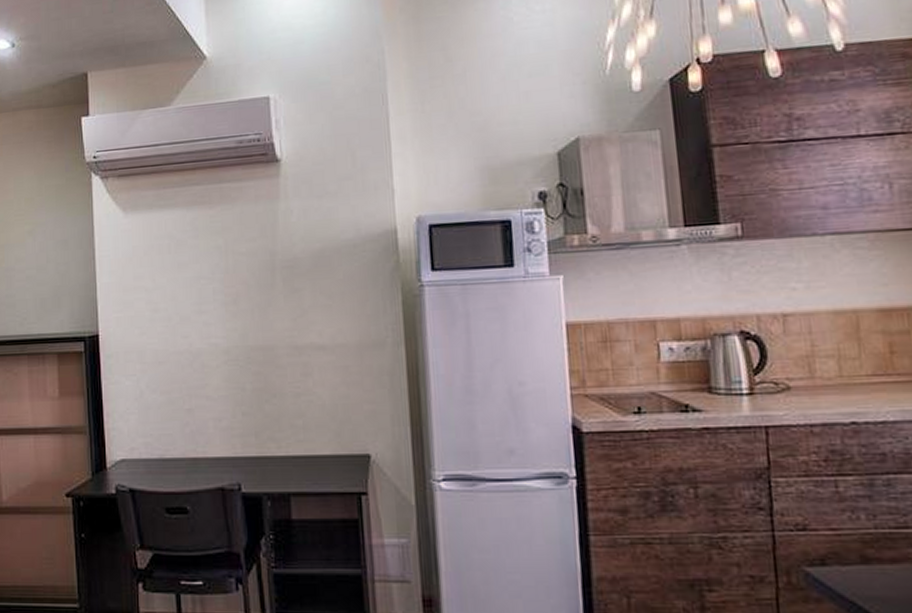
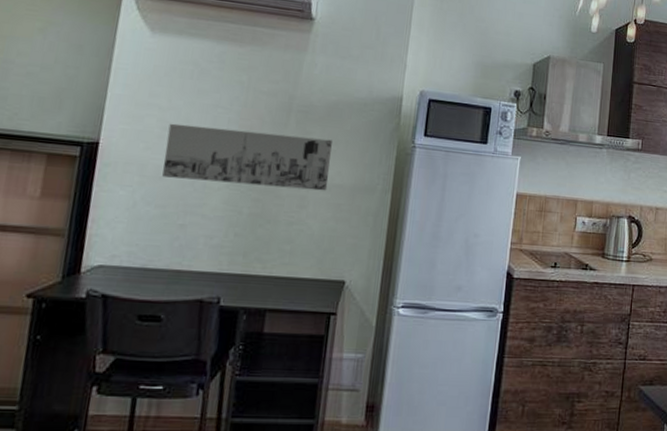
wall art: none [158,293,330,361] -> present [162,123,332,191]

